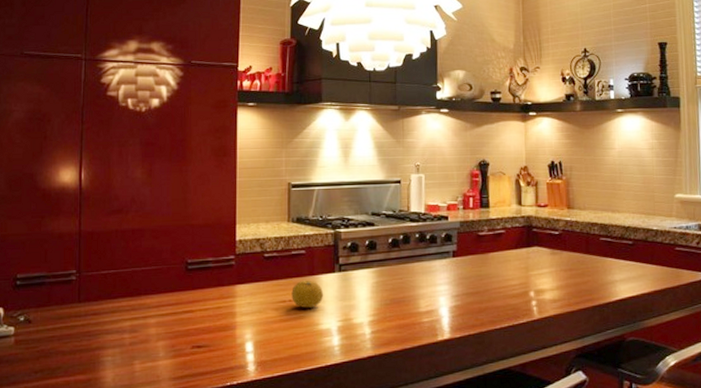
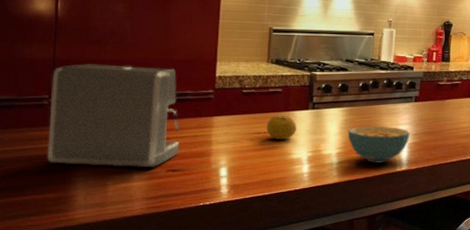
coffee maker: none [77,234,204,345] -> present [47,64,180,168]
cereal bowl: none [379,288,450,332] -> present [347,126,410,163]

